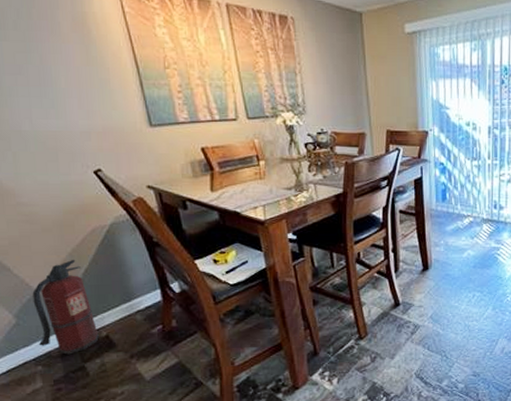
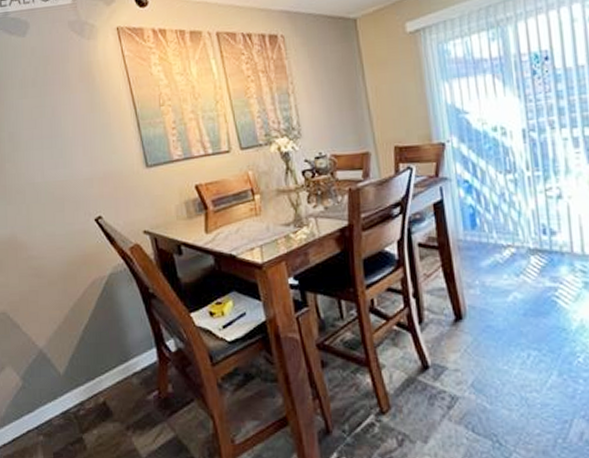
fire extinguisher: present [32,260,99,355] -> none [38,315,97,423]

